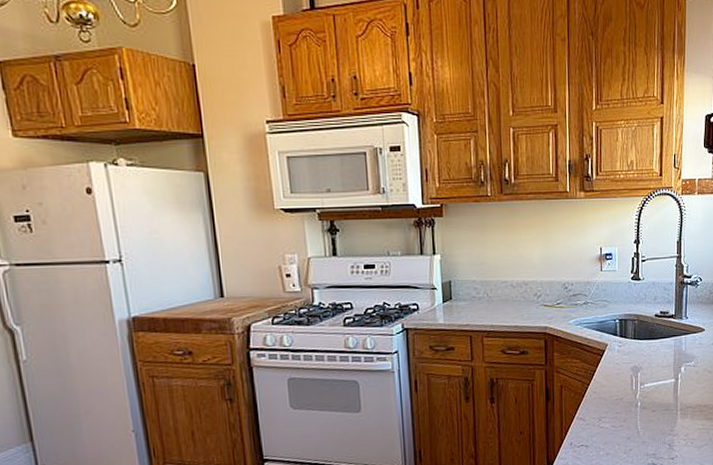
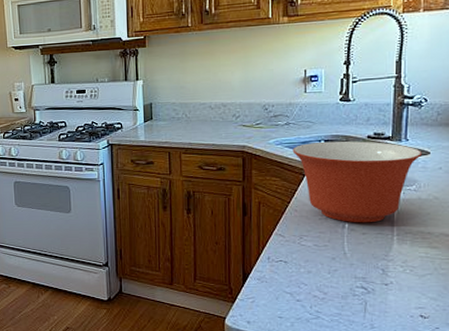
mixing bowl: none [591,319,698,401] -> present [292,141,422,223]

